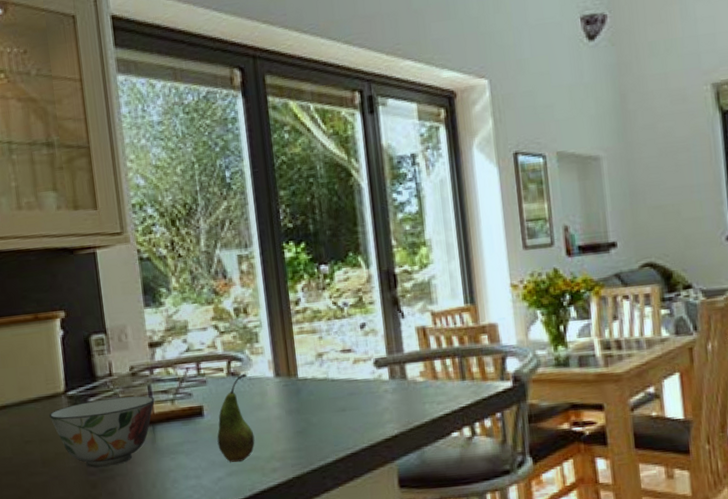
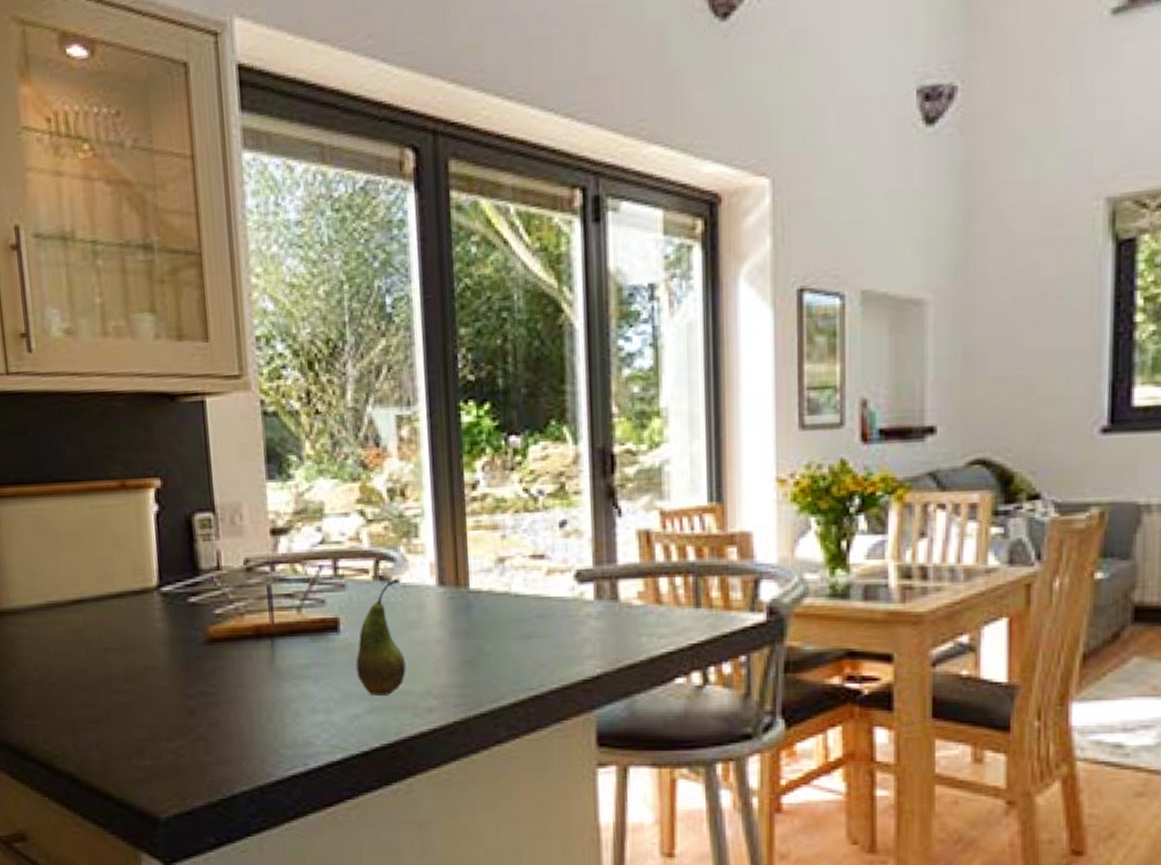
soup bowl: present [49,395,155,468] -> none [136,598,275,689]

